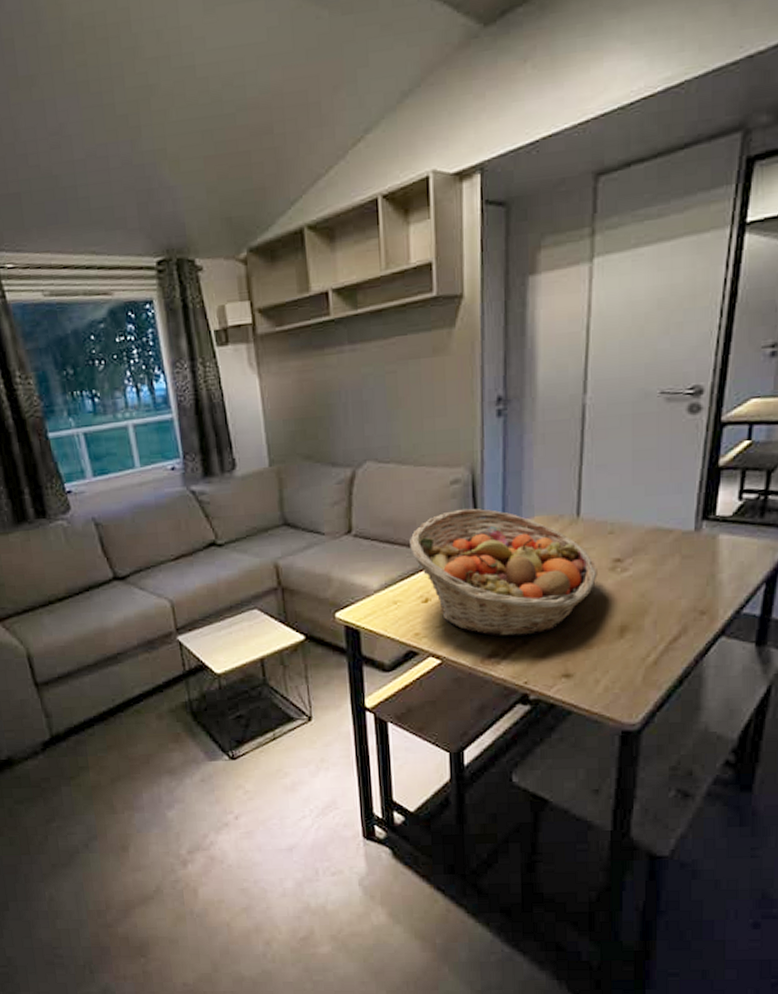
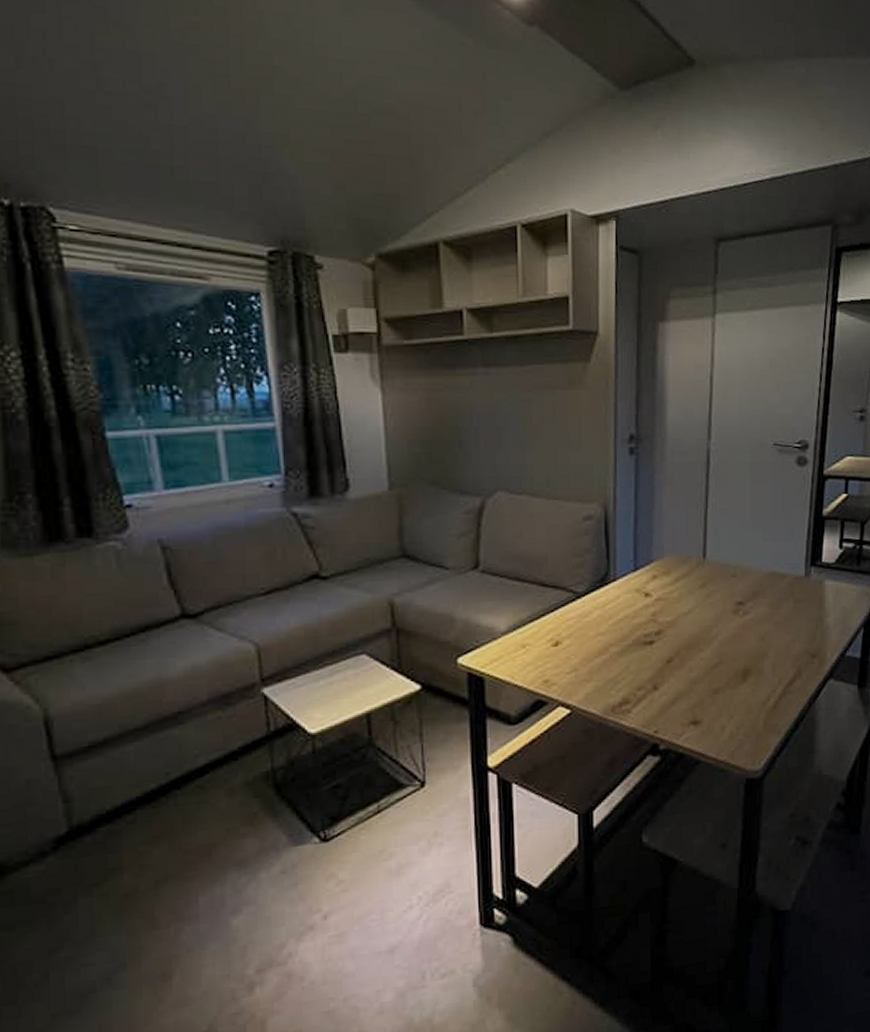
fruit basket: present [410,508,598,637] -> none [541,546,722,683]

